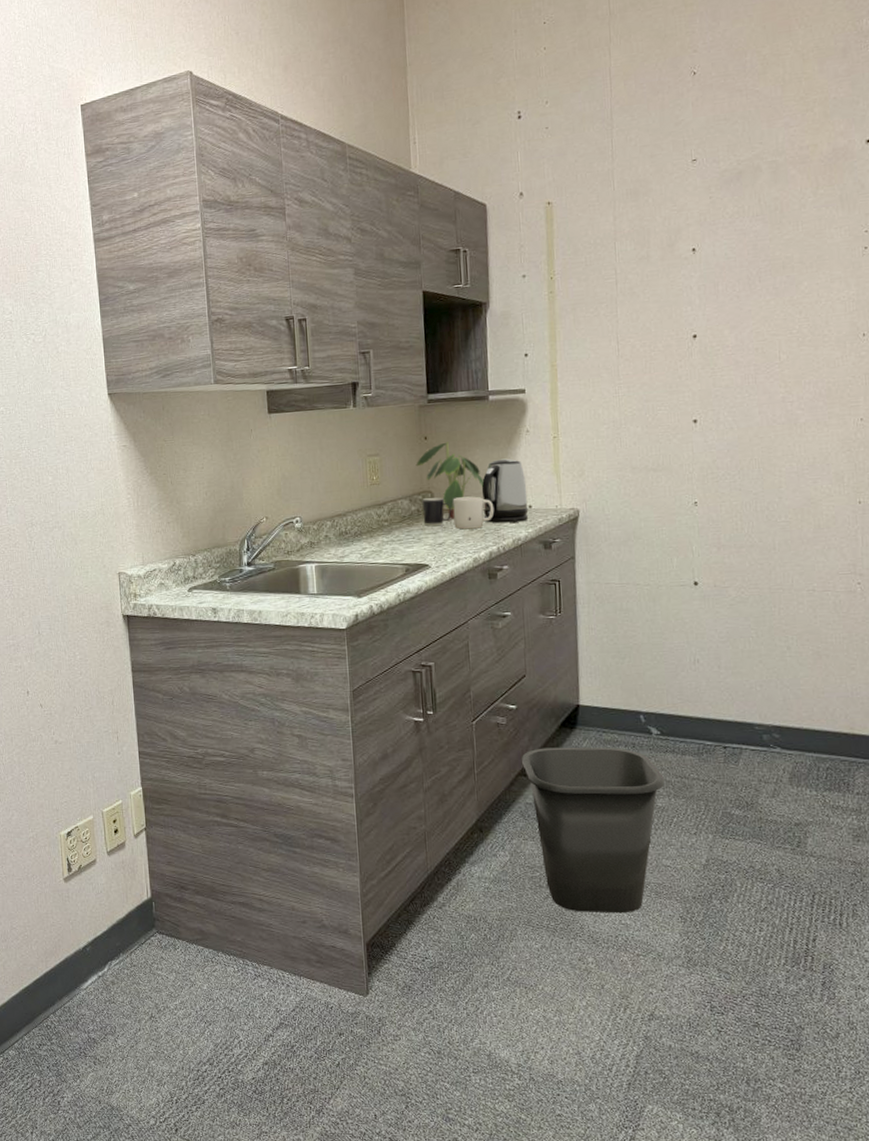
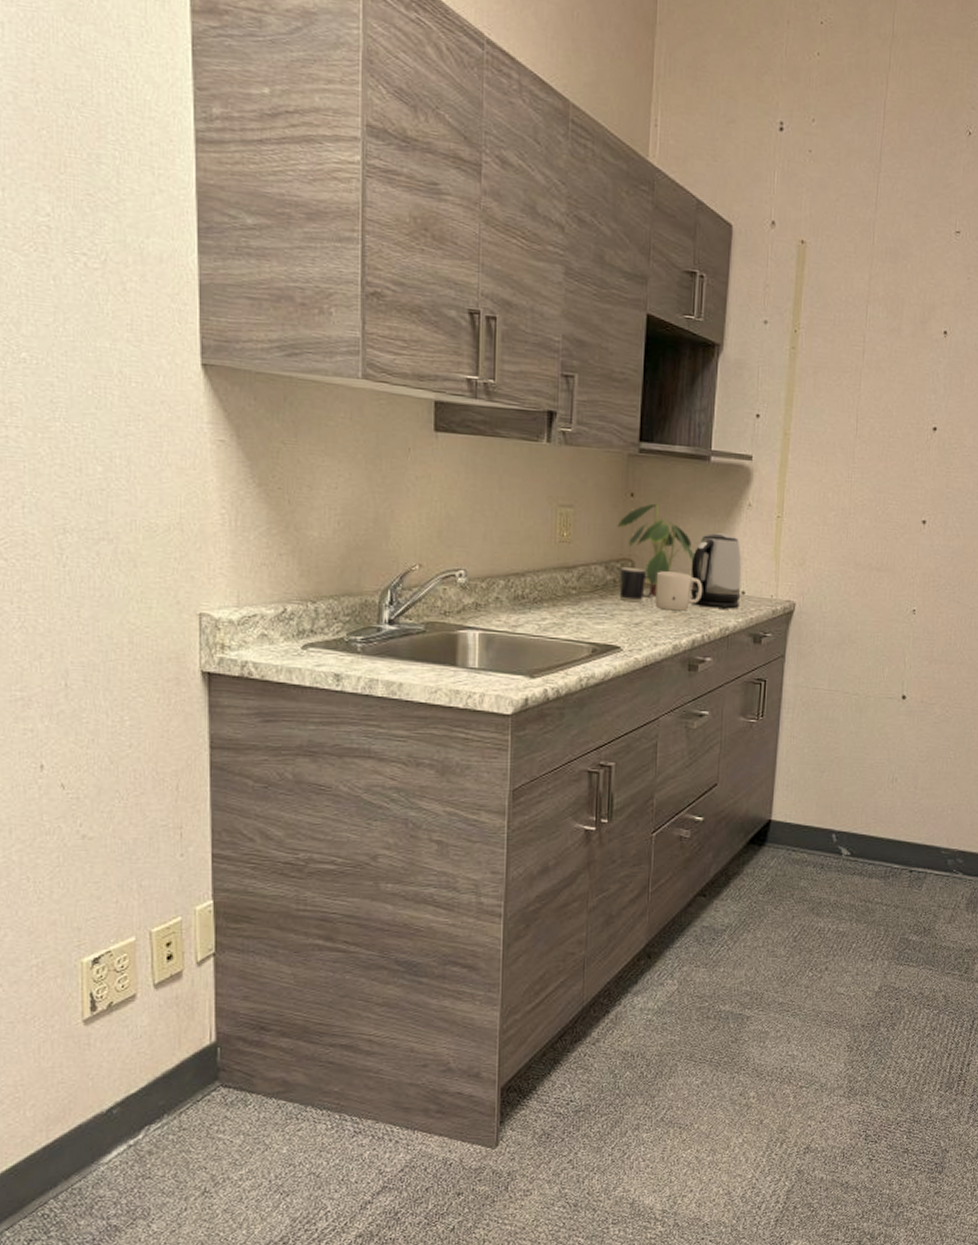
waste bin: present [522,747,664,914] -> none [703,866,848,1045]

